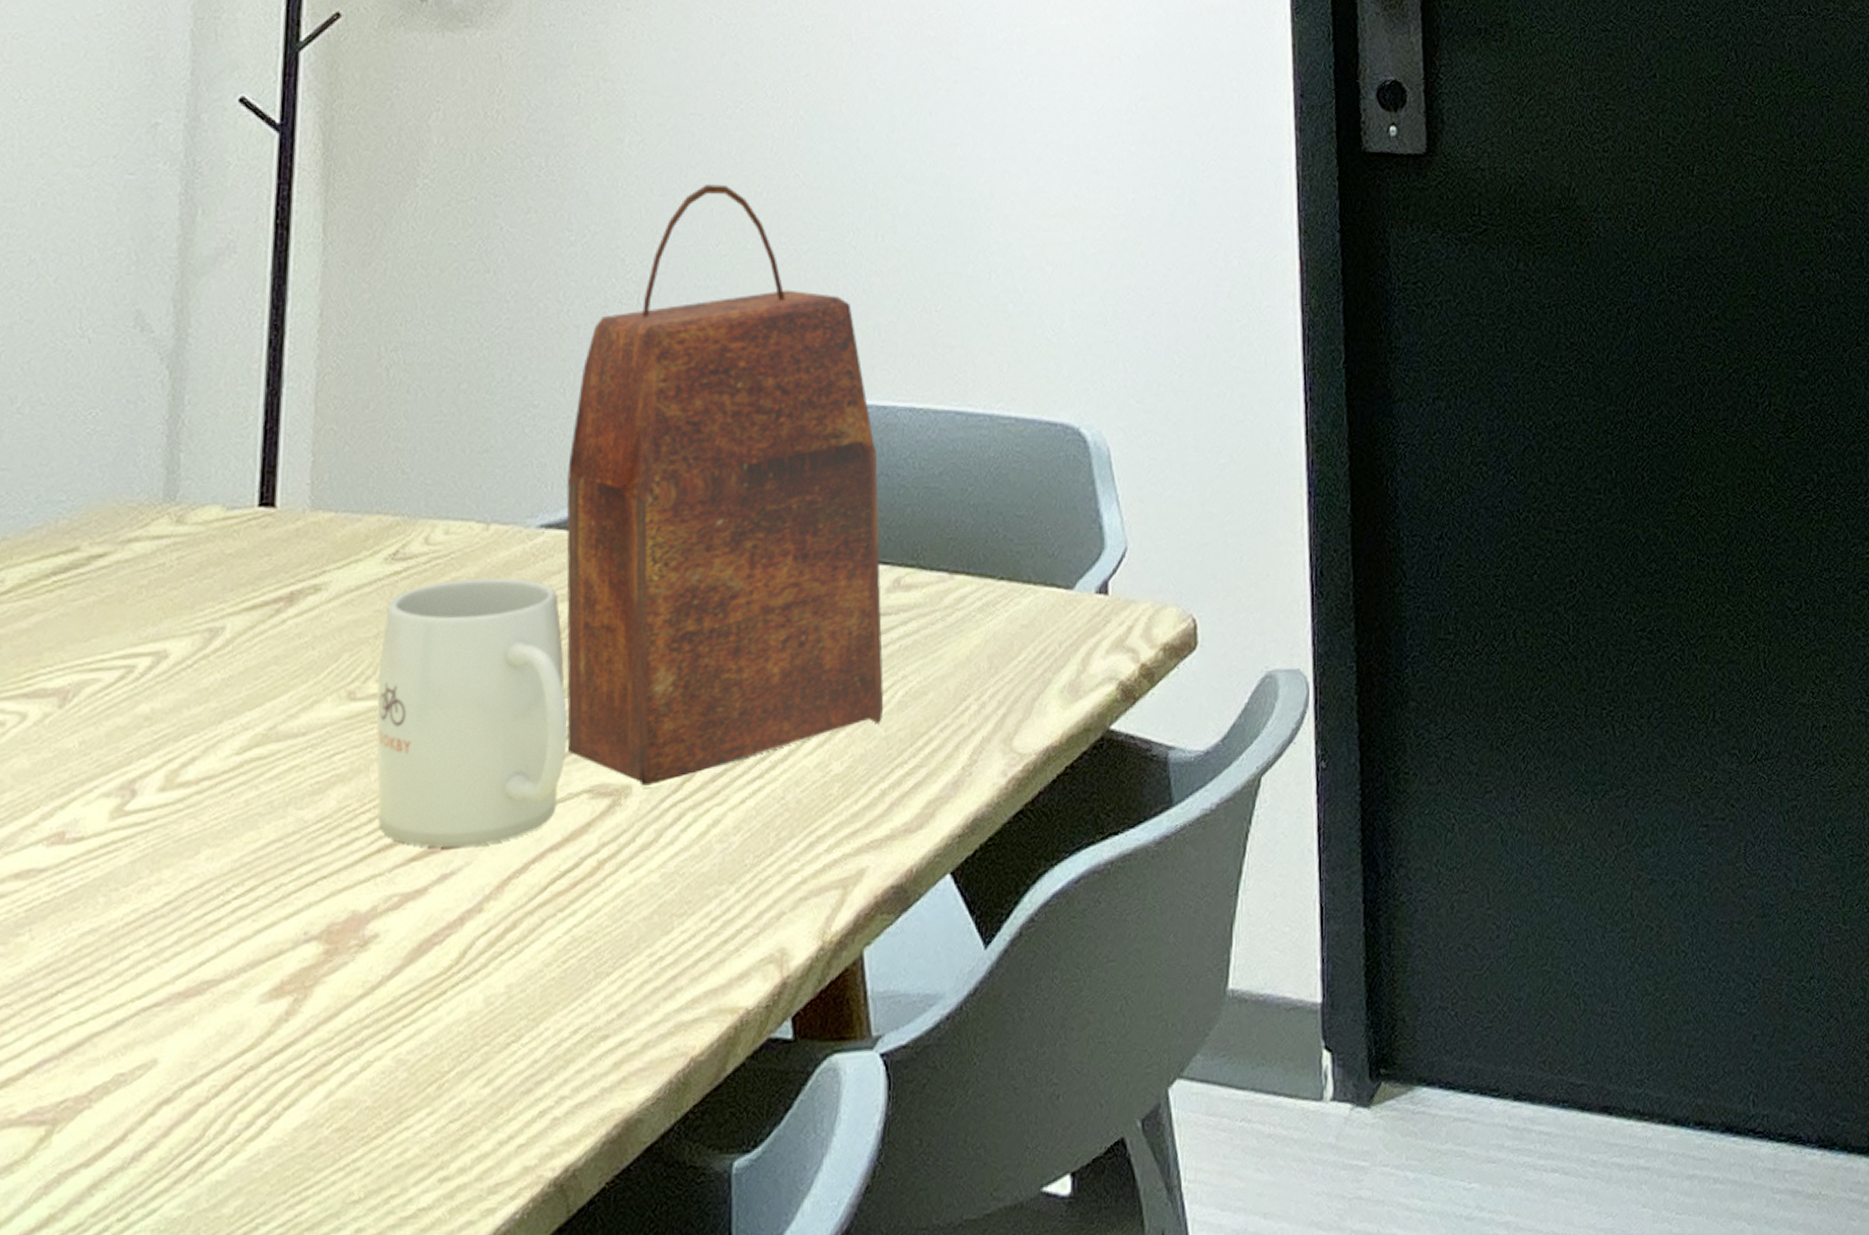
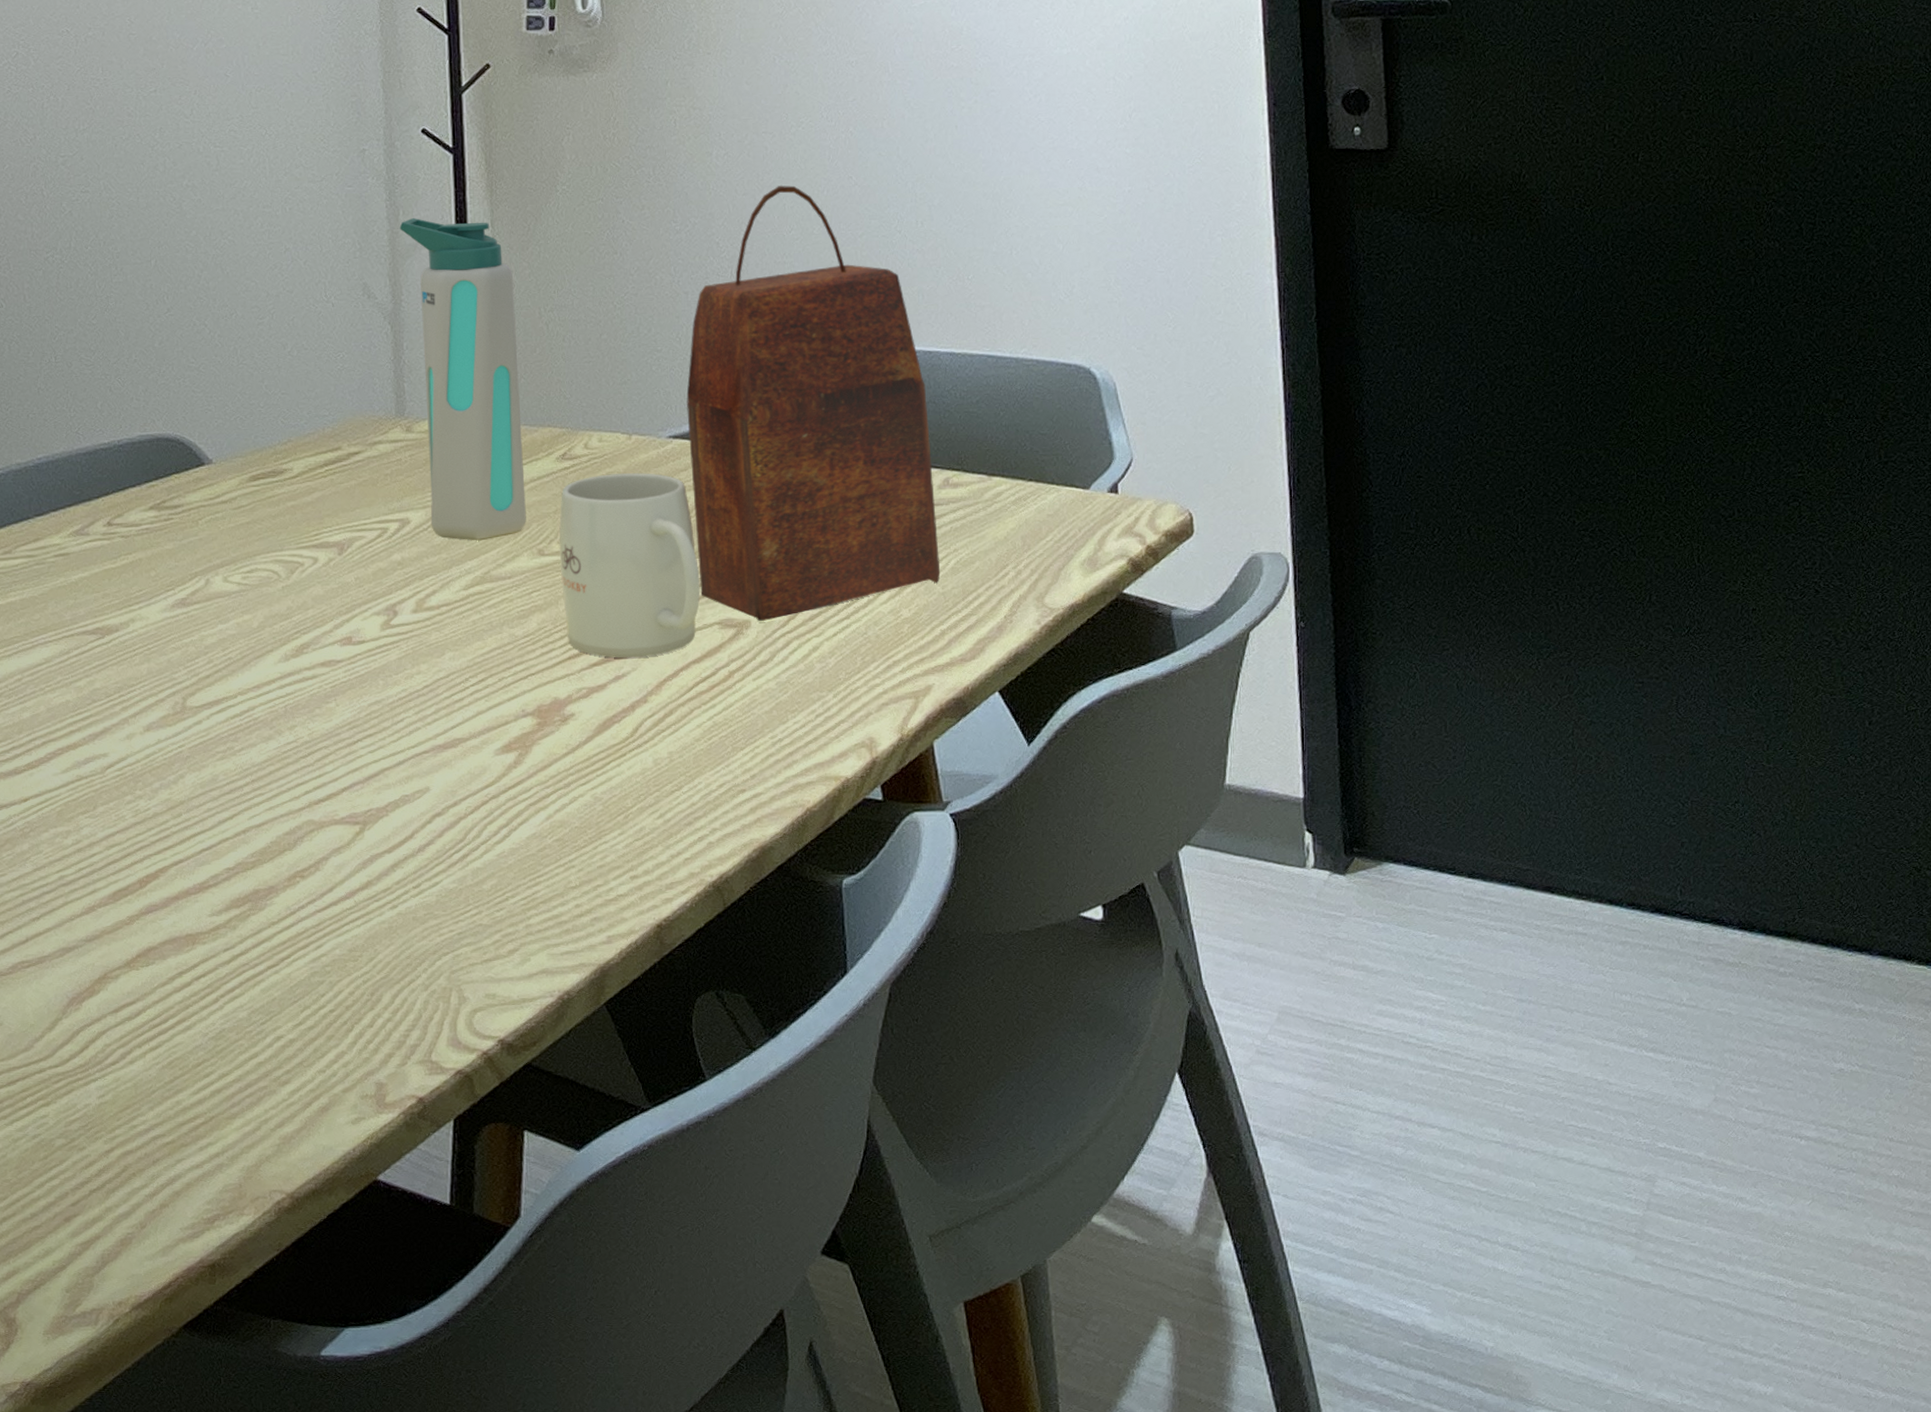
water bottle: none [195,220,347,682] -> present [399,218,526,541]

